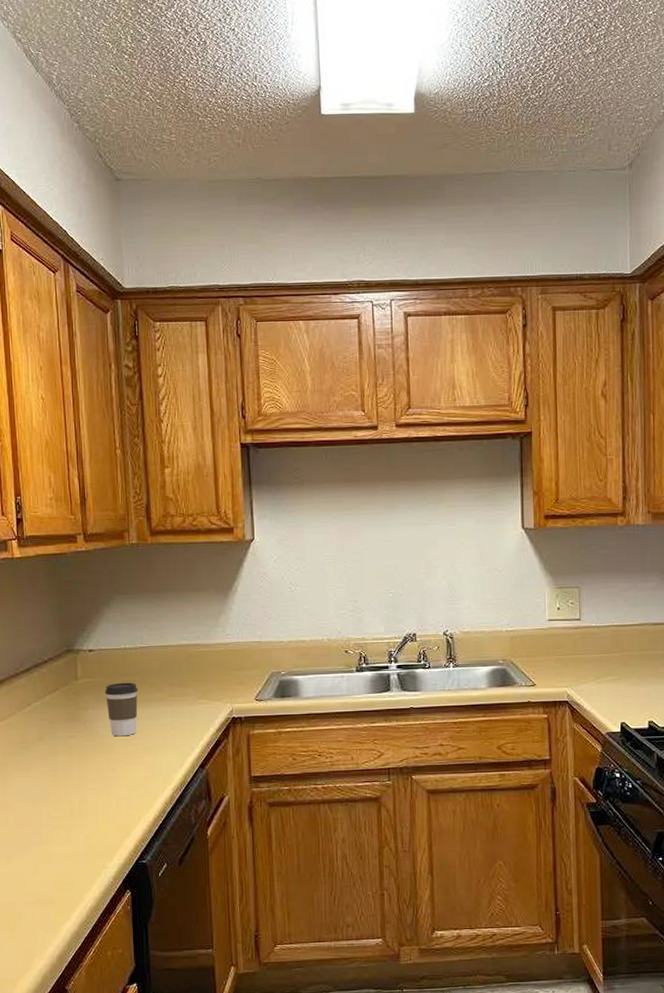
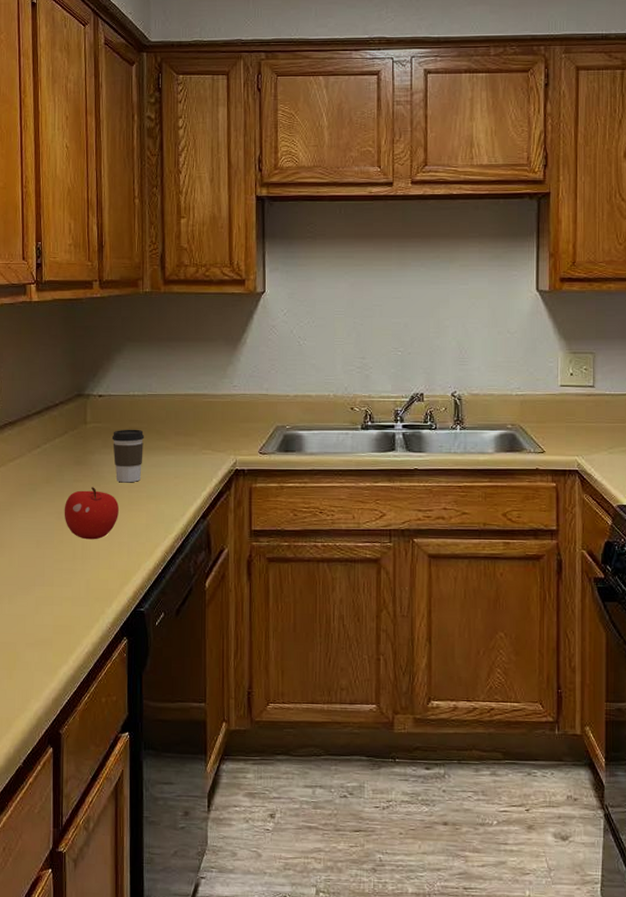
fruit: none [58,742,116,796] -> present [64,487,120,540]

